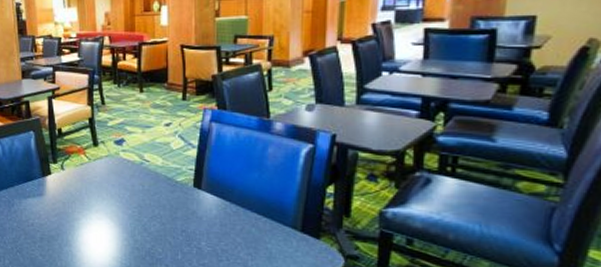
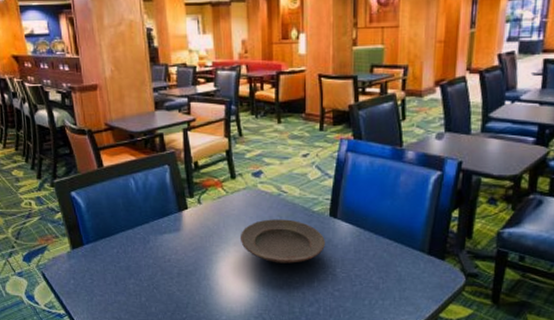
plate: none [101,187,189,234] -> present [239,219,325,264]

